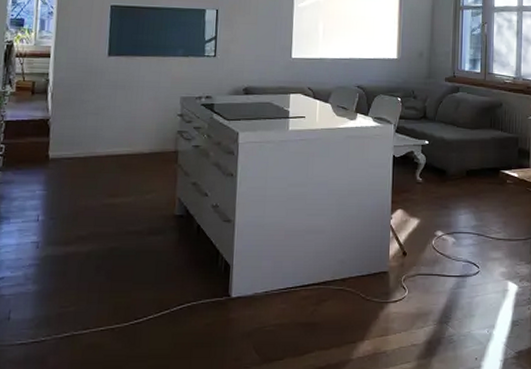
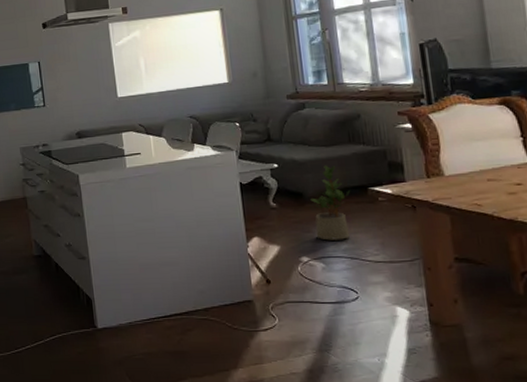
potted plant: none [452,146,485,217] -> present [310,165,350,241]

